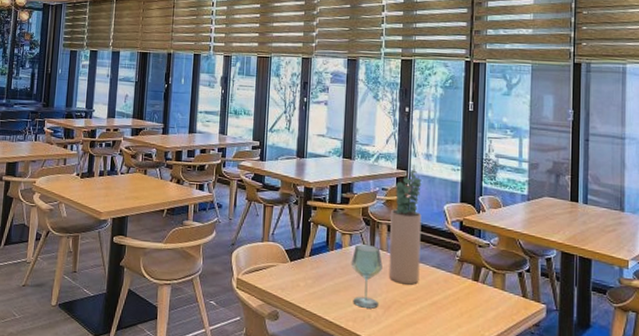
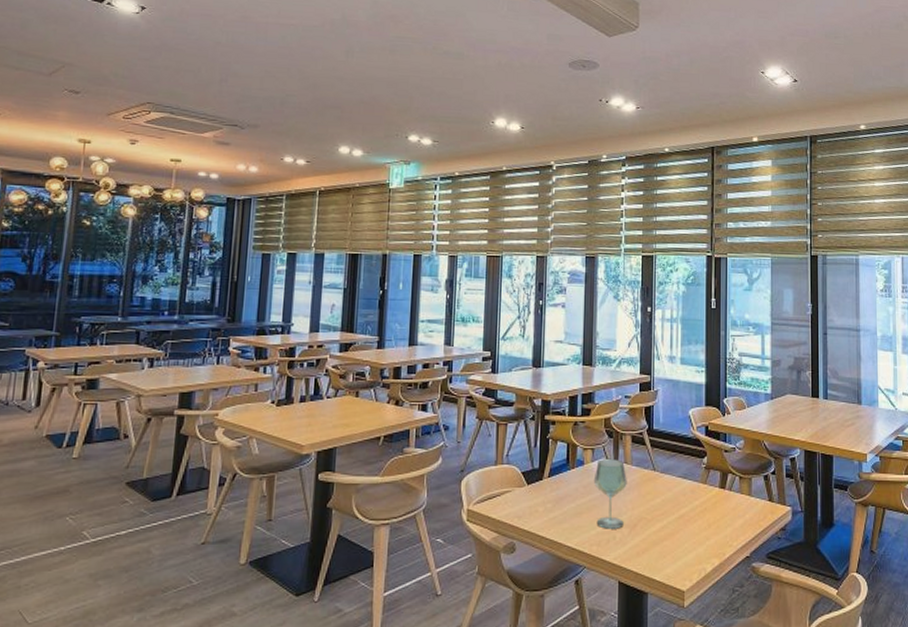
vase: present [388,165,422,285] -> none [634,368,667,499]

